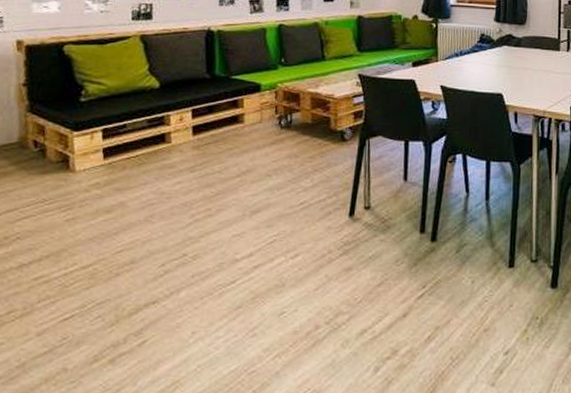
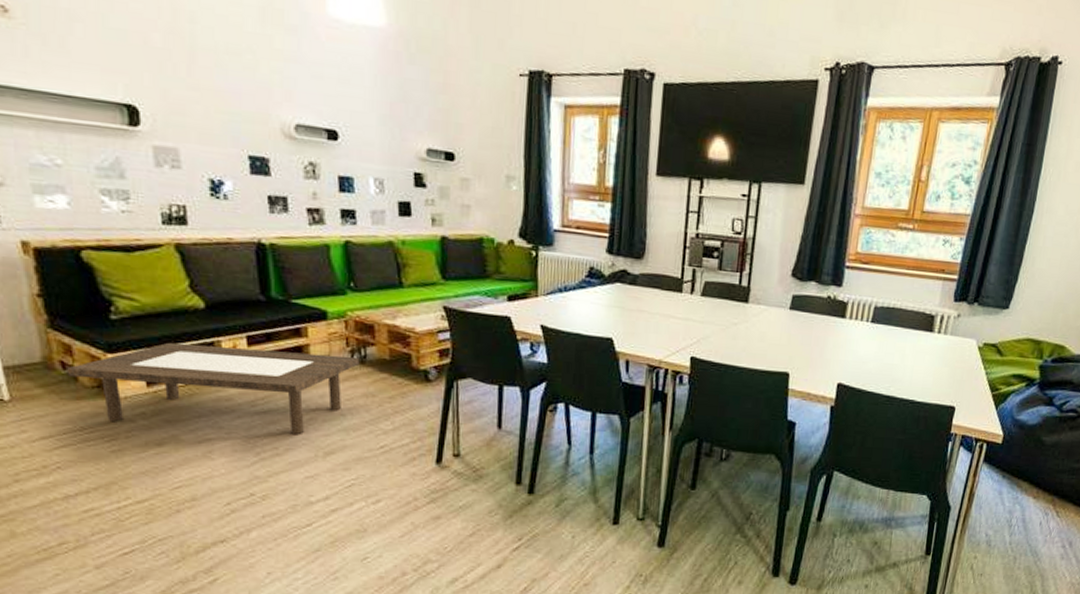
coffee table: none [38,118,286,195] -> present [67,342,360,434]

